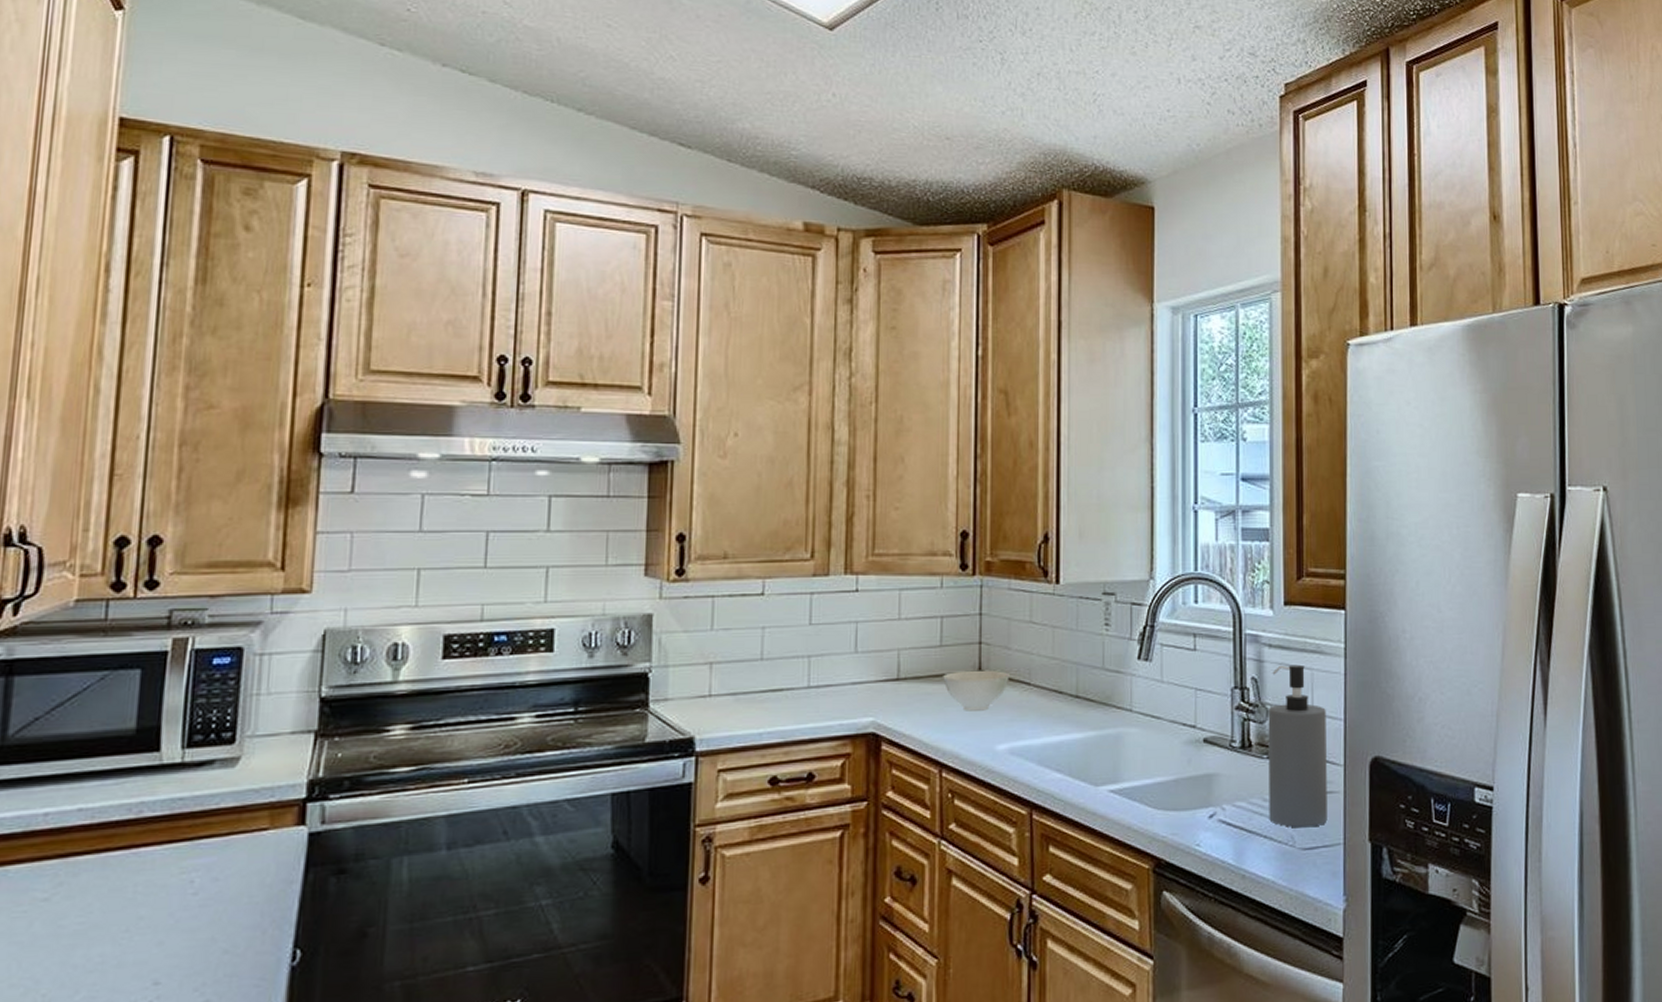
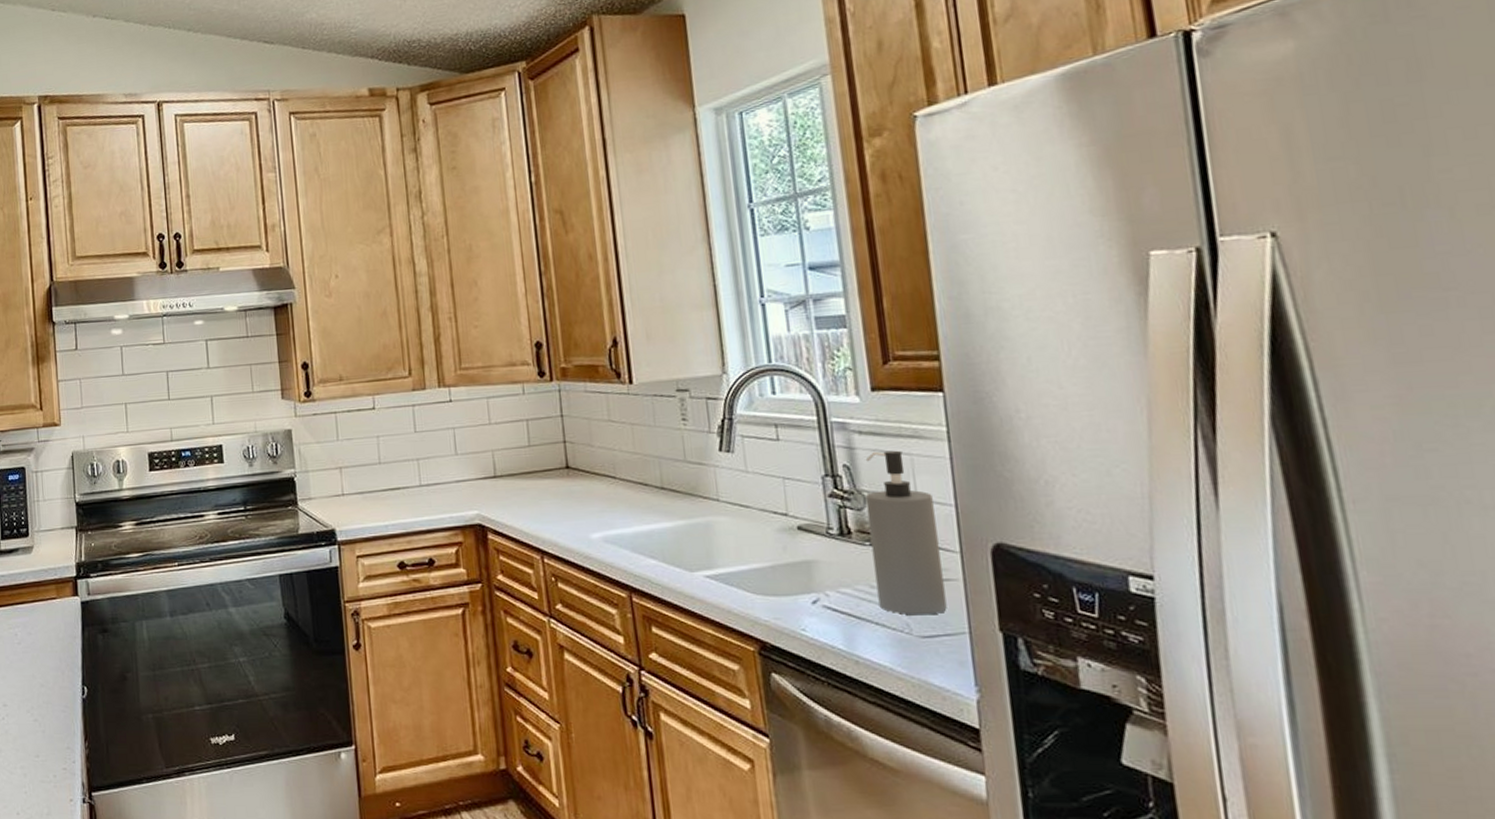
bowl: present [943,670,1010,711] -> none [534,466,596,504]

